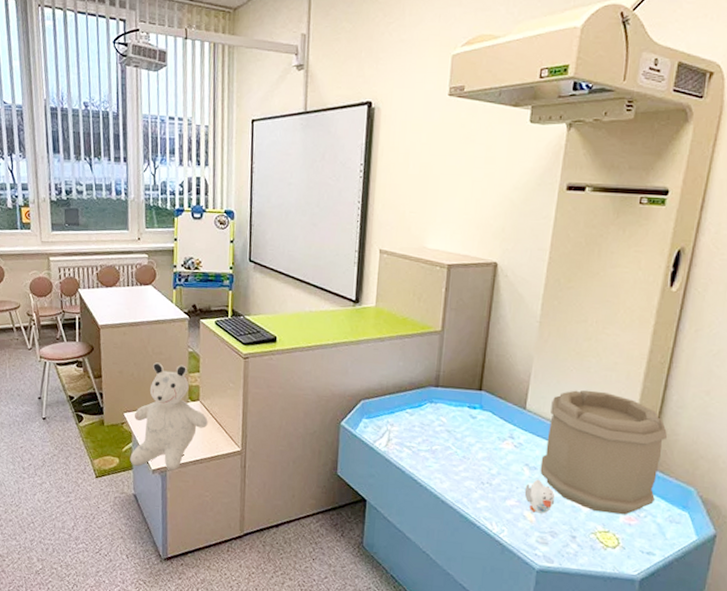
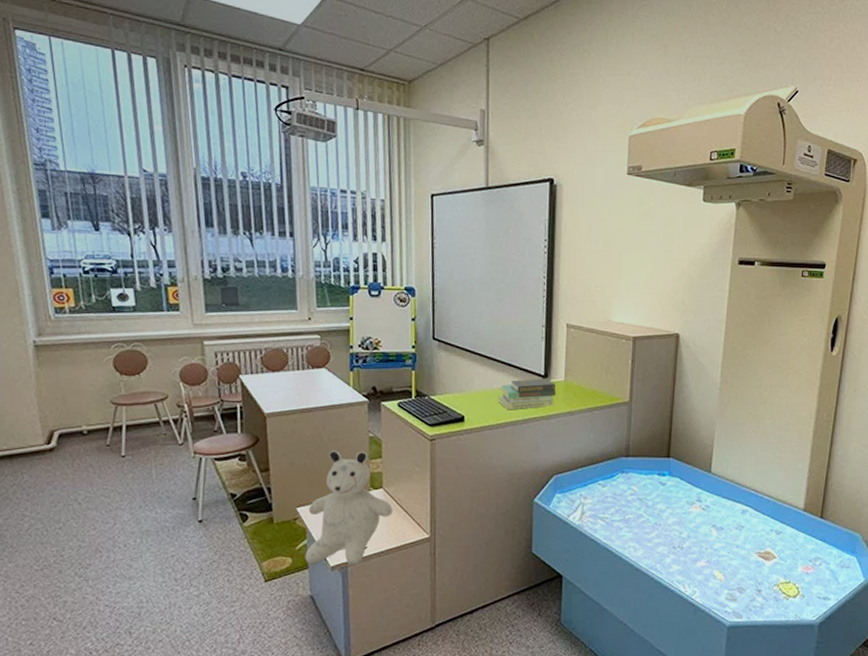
books: none [309,303,367,334] -> present [497,378,556,410]
toy duck: present [524,479,555,514] -> none [713,538,741,571]
bucket: present [540,389,668,515] -> none [726,450,836,565]

